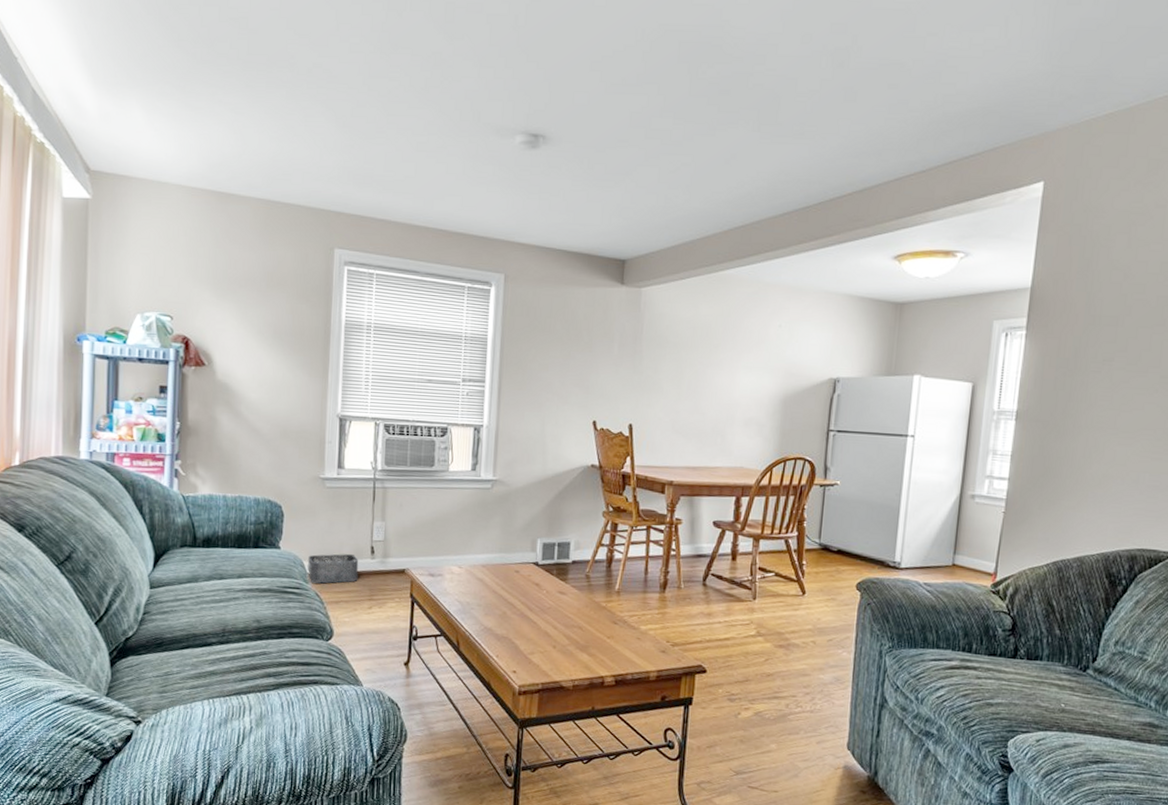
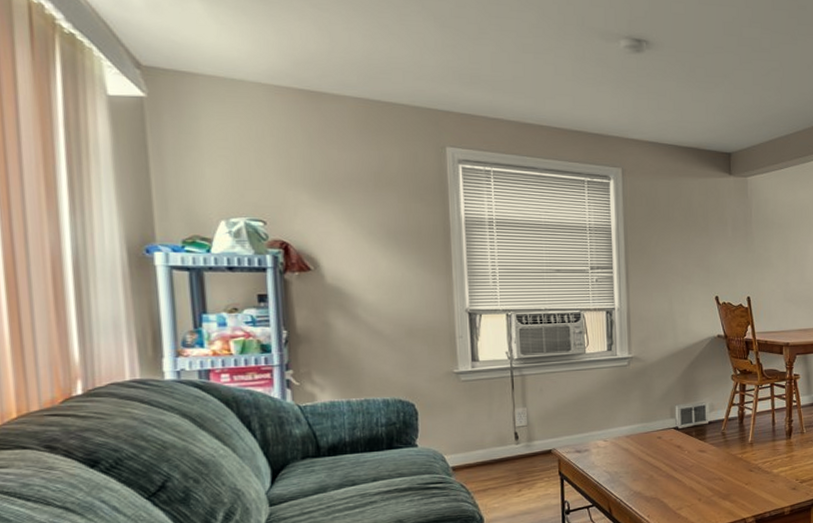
storage bin: present [307,553,359,584] -> none [449,443,504,475]

